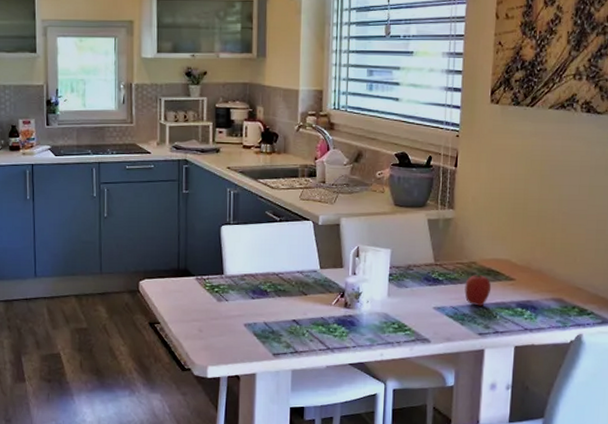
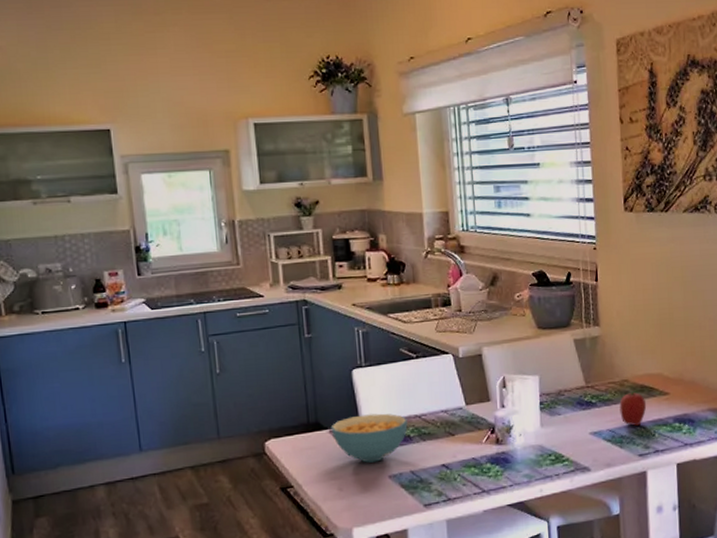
cereal bowl: none [197,267,266,311] -> present [330,413,408,463]

